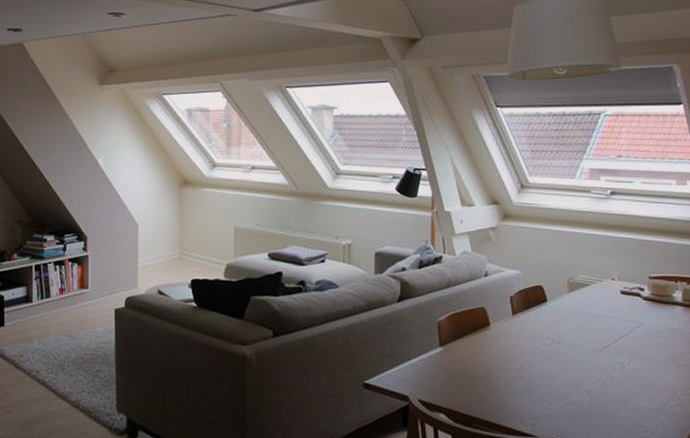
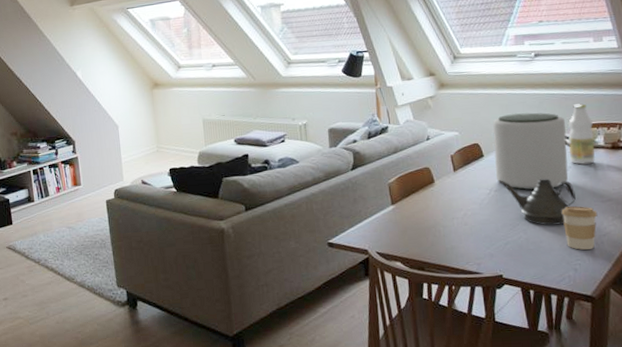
plant pot: none [559,256,641,346] -> present [493,112,569,190]
teapot: none [560,330,647,389] -> present [497,179,576,226]
coffee cup: none [630,367,671,420] -> present [561,206,598,250]
bottle: none [643,252,672,322] -> present [568,103,596,165]

